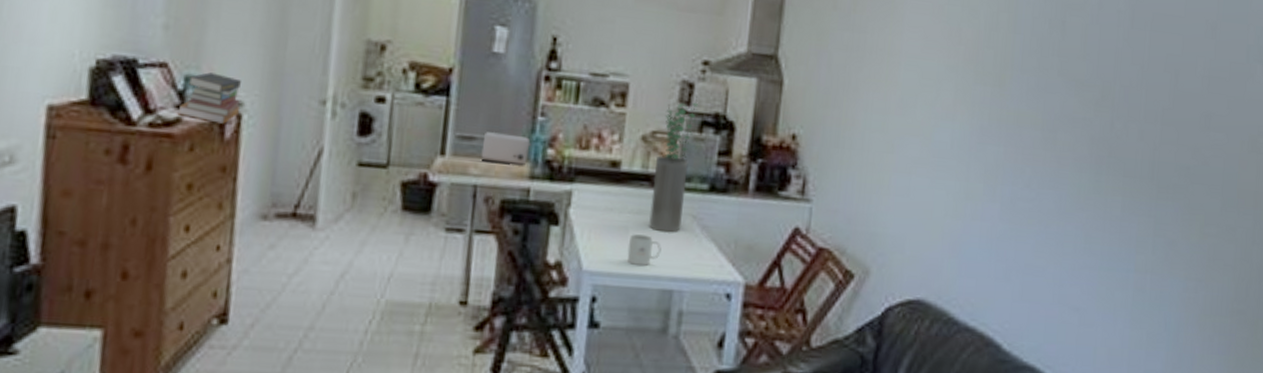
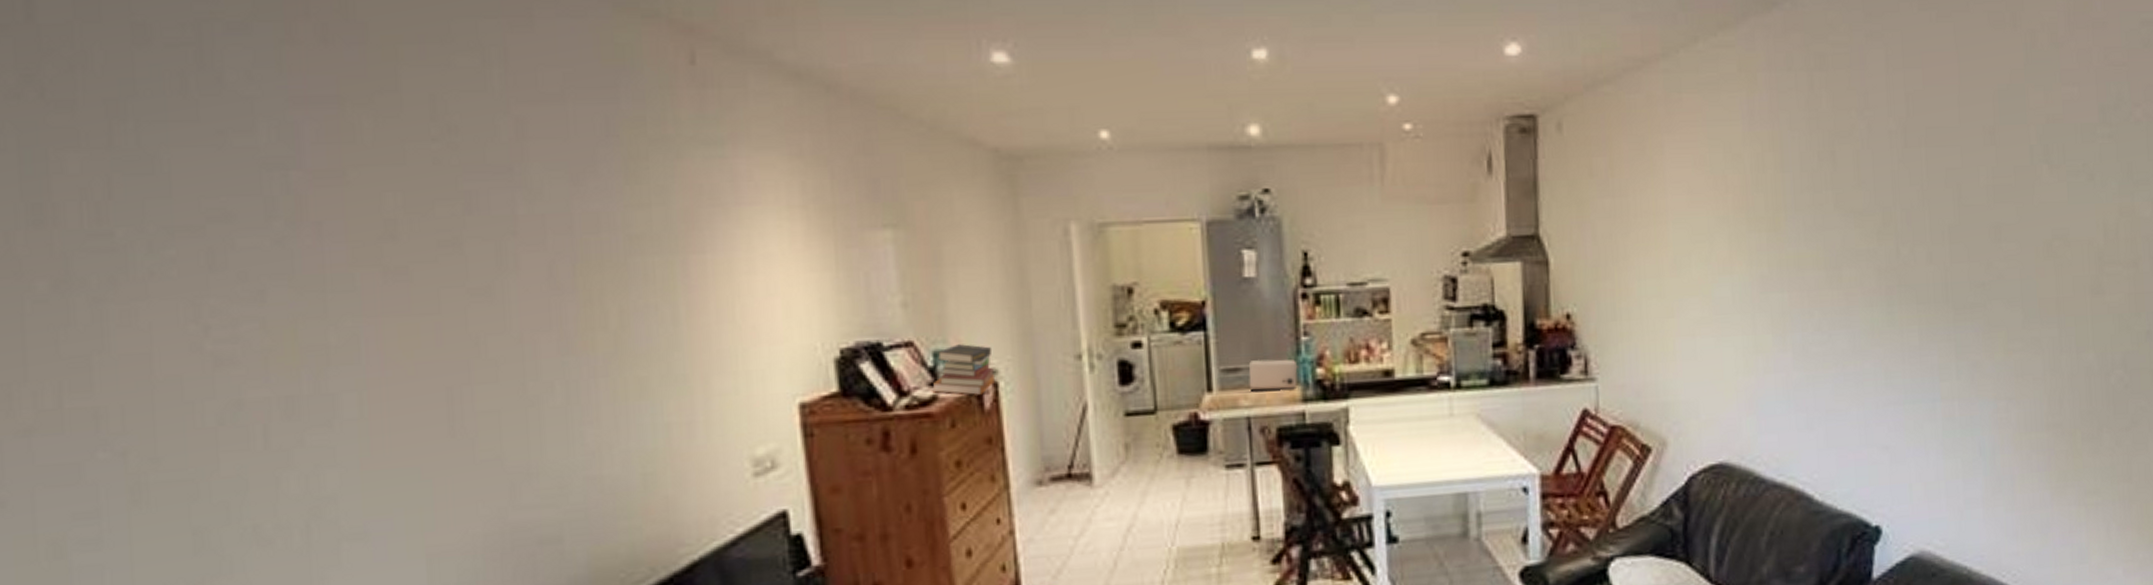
mug: present [627,234,662,266] -> none [1414,441,1450,473]
vase: present [649,97,699,234] -> none [1429,290,1466,437]

